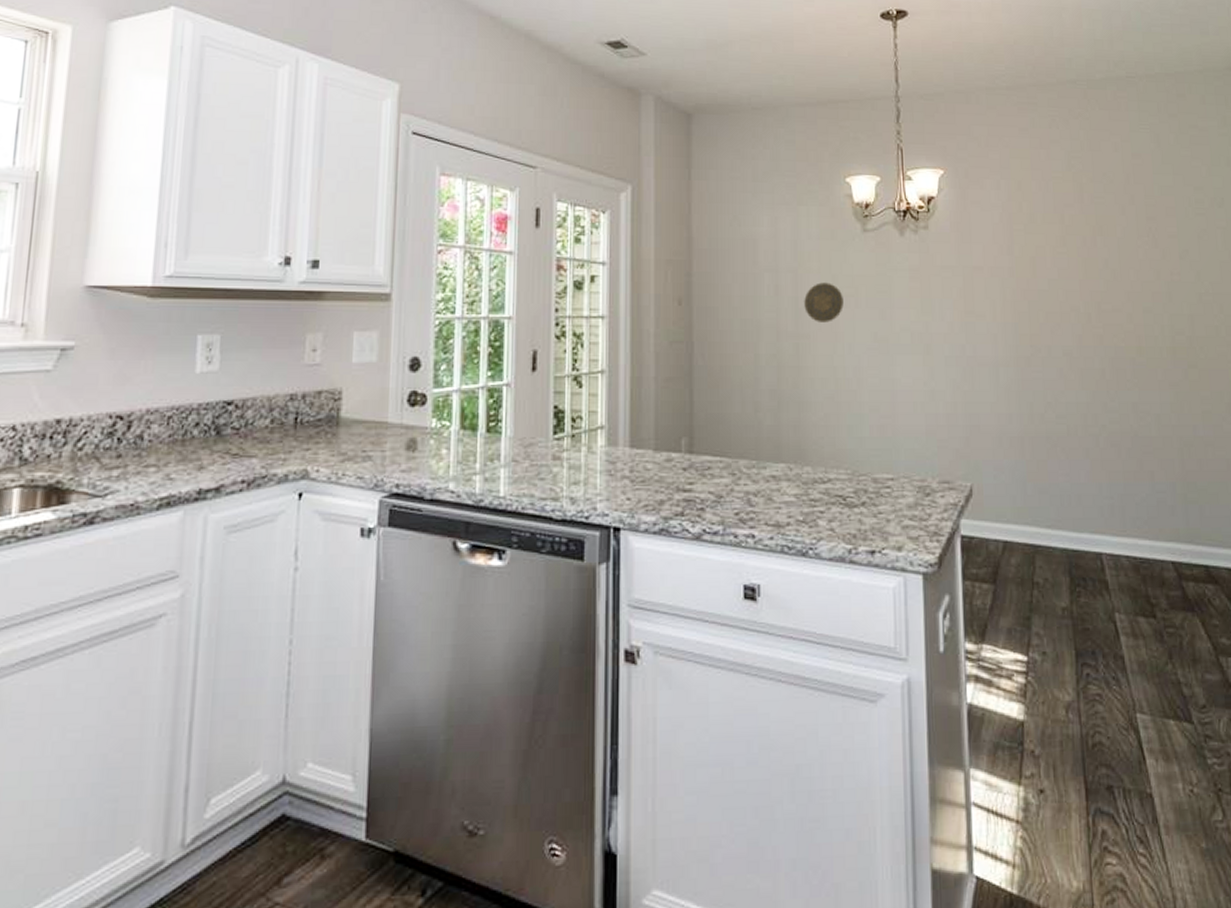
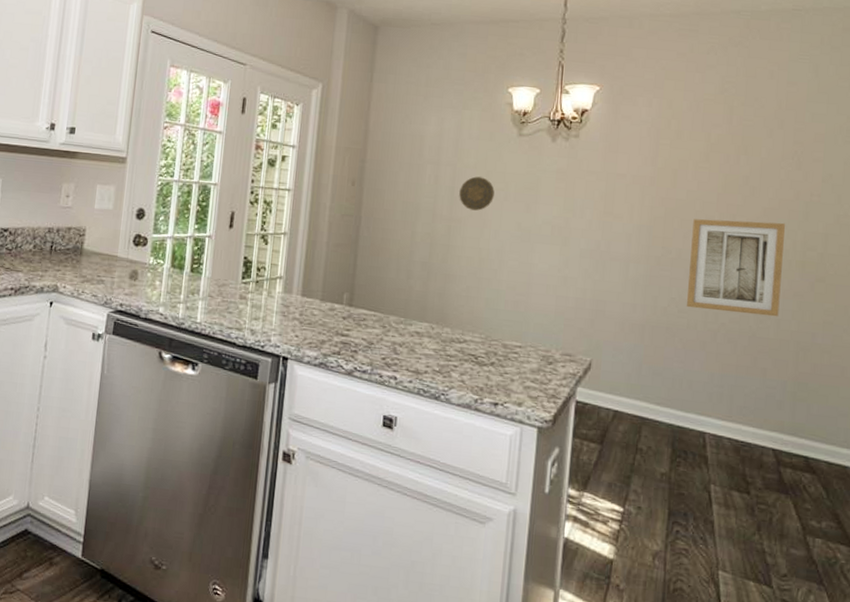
wall art: none [1058,306,1158,412] -> present [687,219,785,317]

